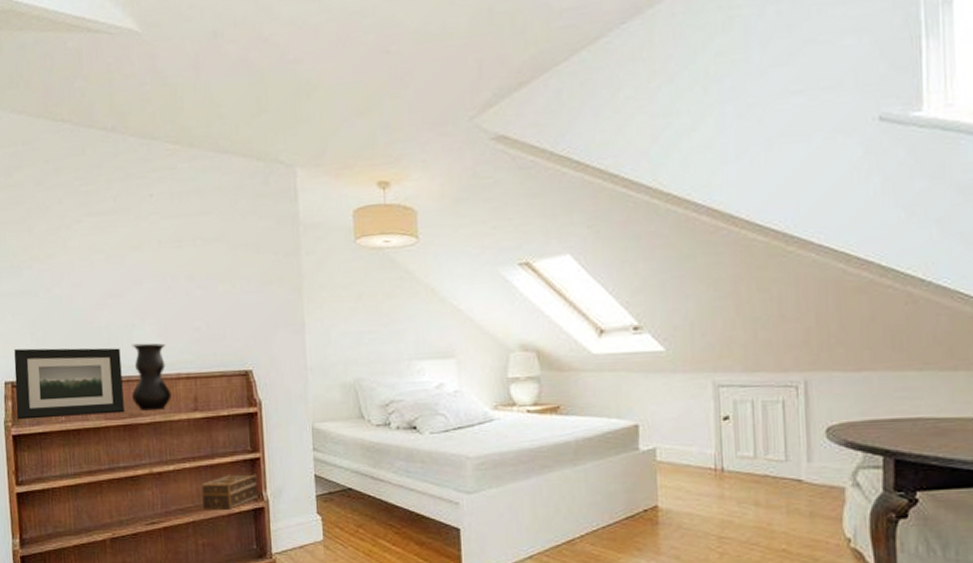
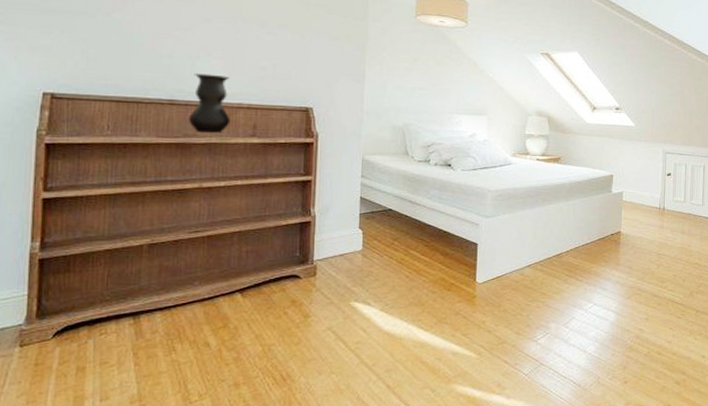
picture frame: present [14,347,125,420] -> none [53,63,181,133]
decorative box: present [201,474,259,510] -> none [250,193,307,222]

